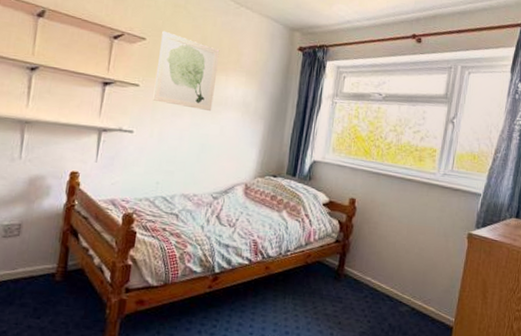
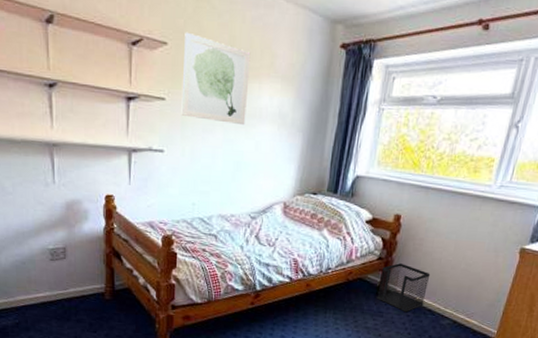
wastebasket: none [335,246,386,298] -> present [377,263,431,313]

